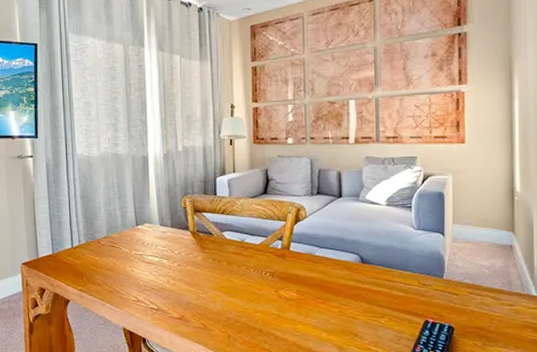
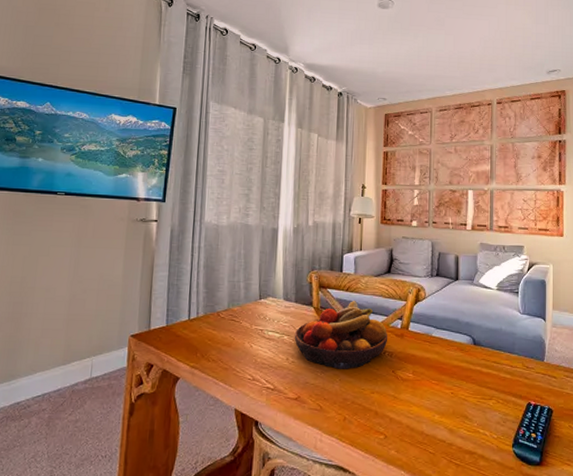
fruit bowl: none [173,222,269,290] -> present [294,300,388,369]

